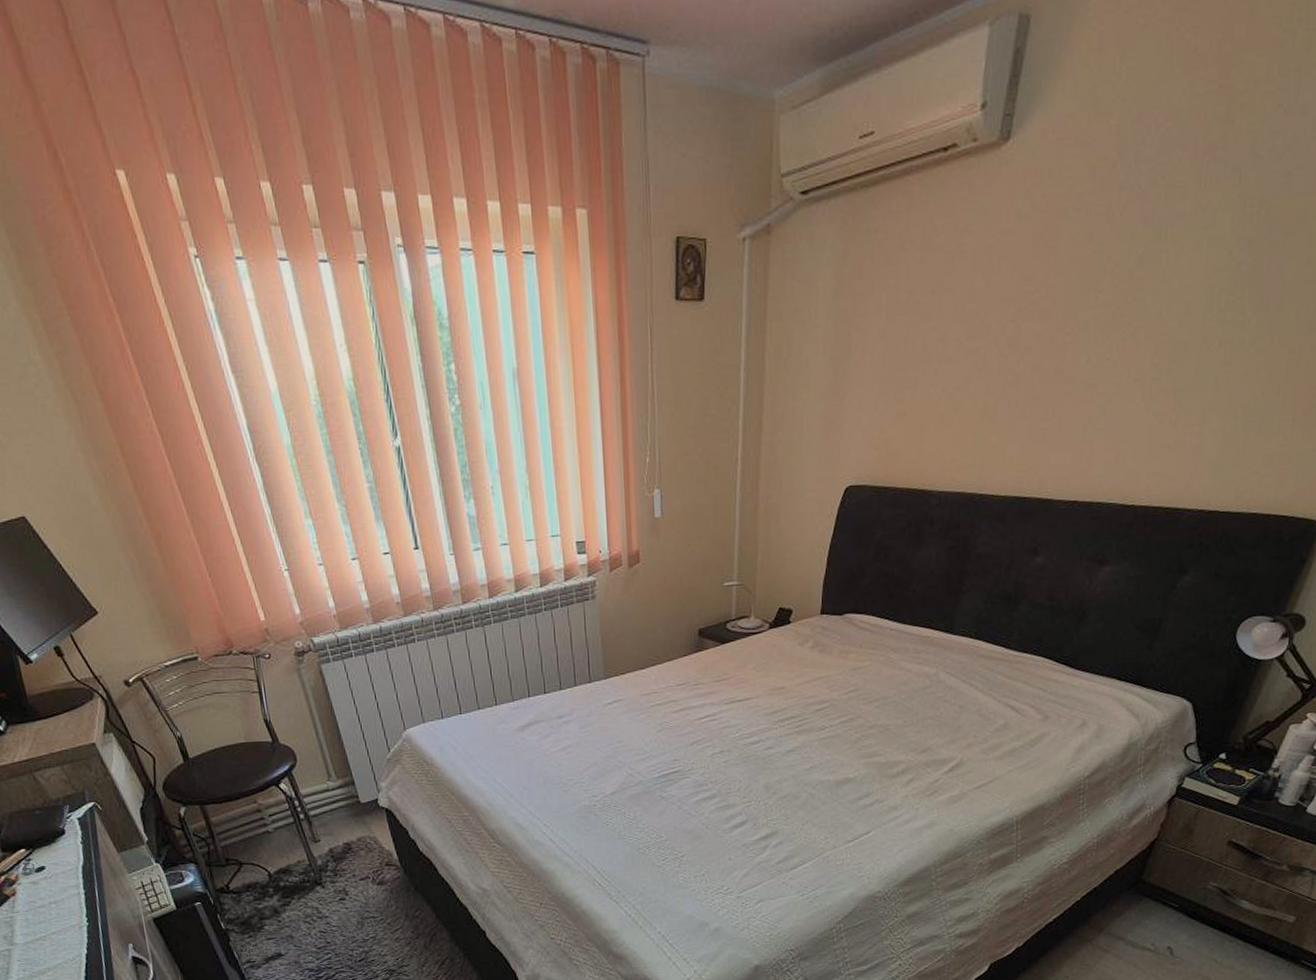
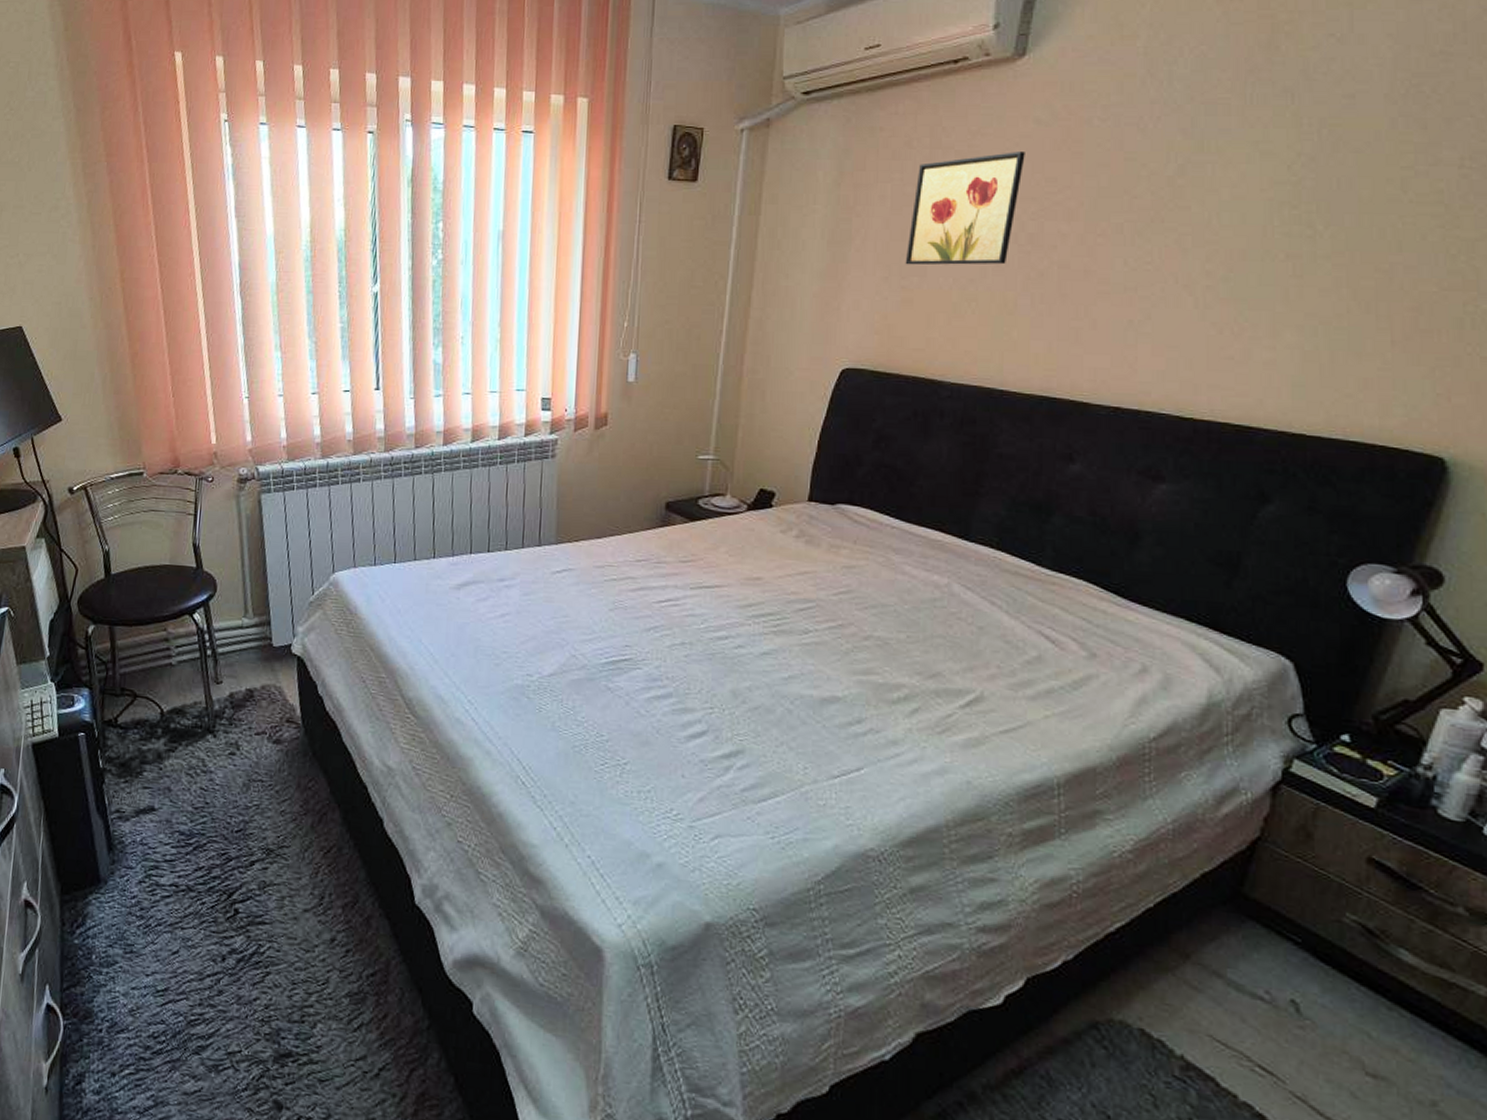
wall art: none [899,249,1007,377] -> present [905,152,1025,265]

